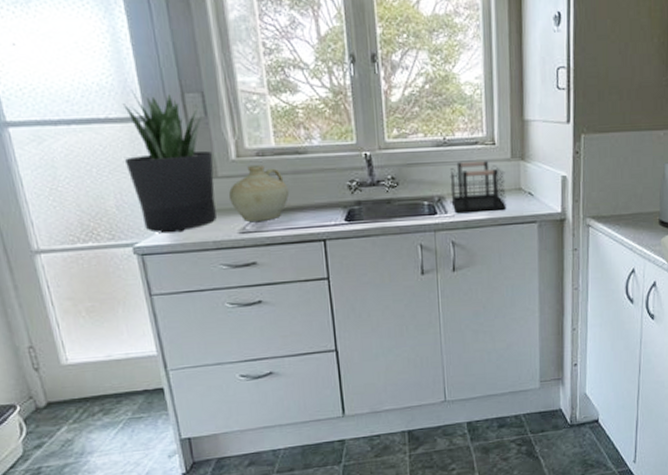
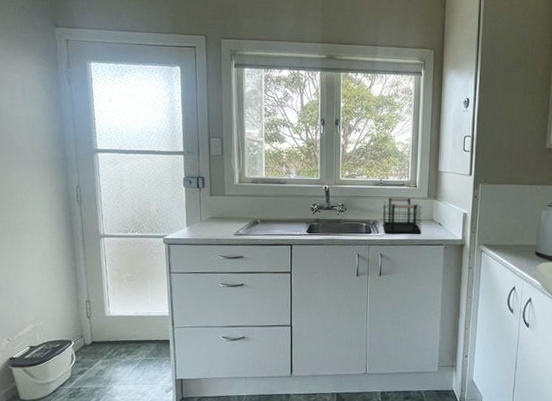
planter: present [122,89,217,233] -> none [166,133,224,230]
ceramic jug: present [228,164,290,222] -> none [230,188,271,228]

